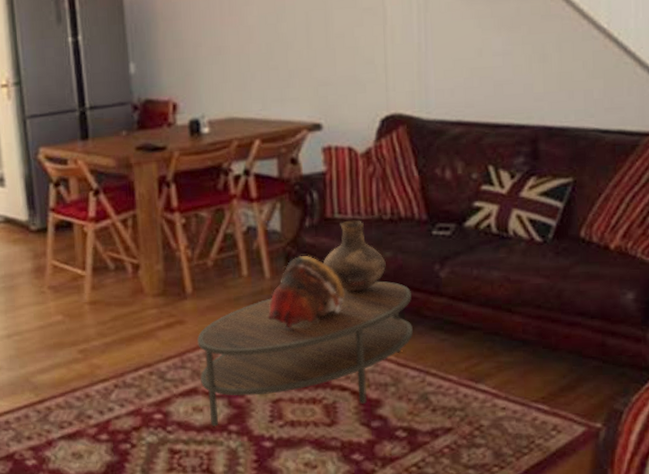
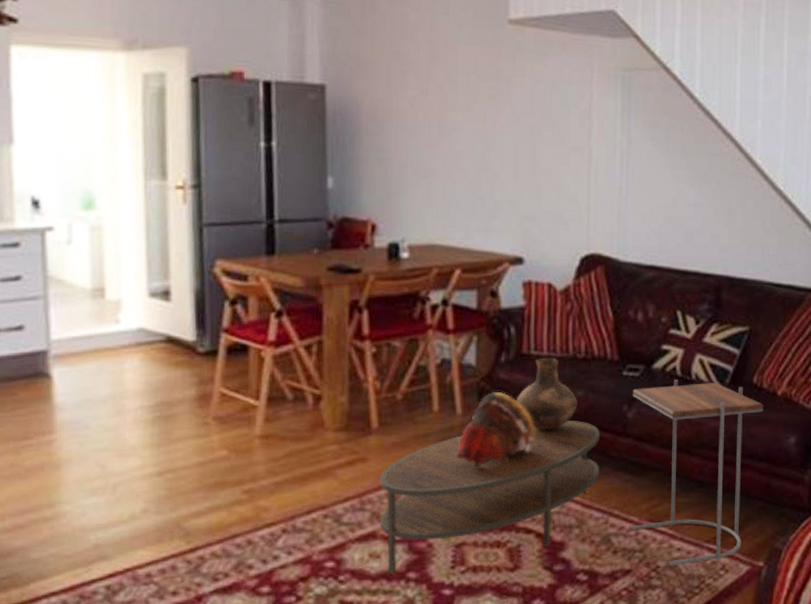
side table: none [444,237,594,425] -> present [630,380,764,566]

